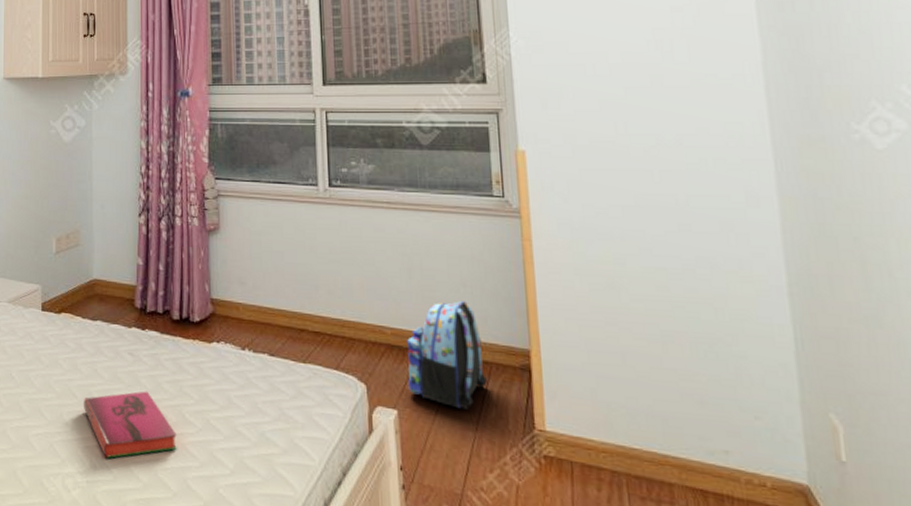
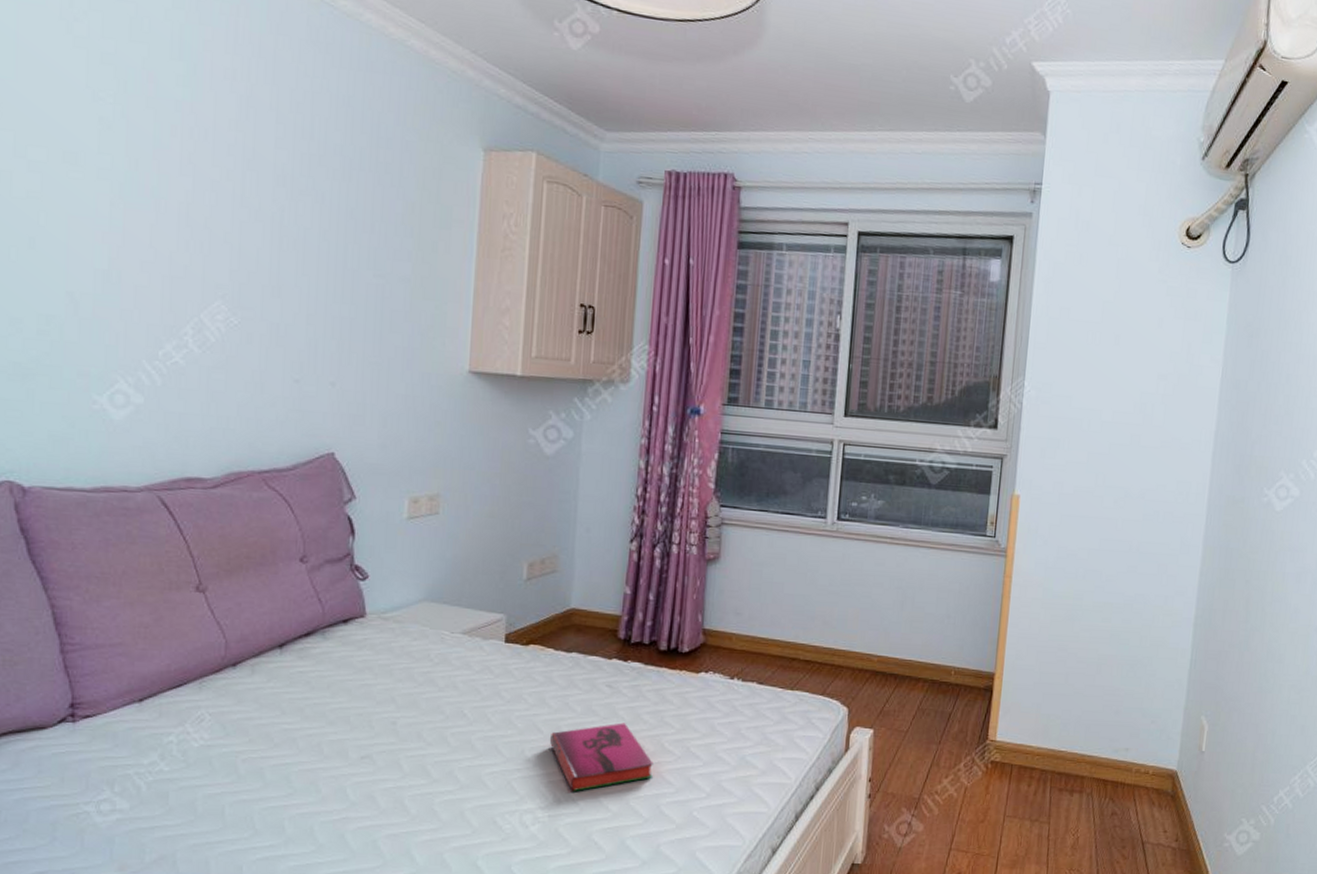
backpack: present [406,301,487,410] -> none [886,631,956,726]

